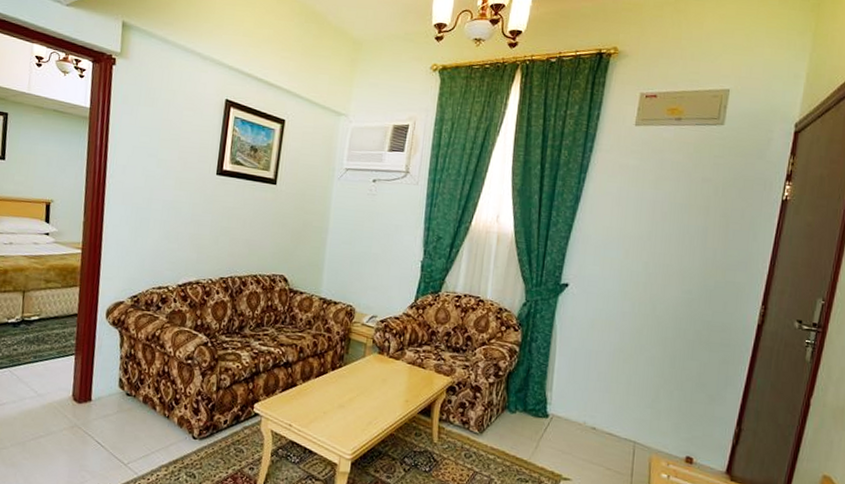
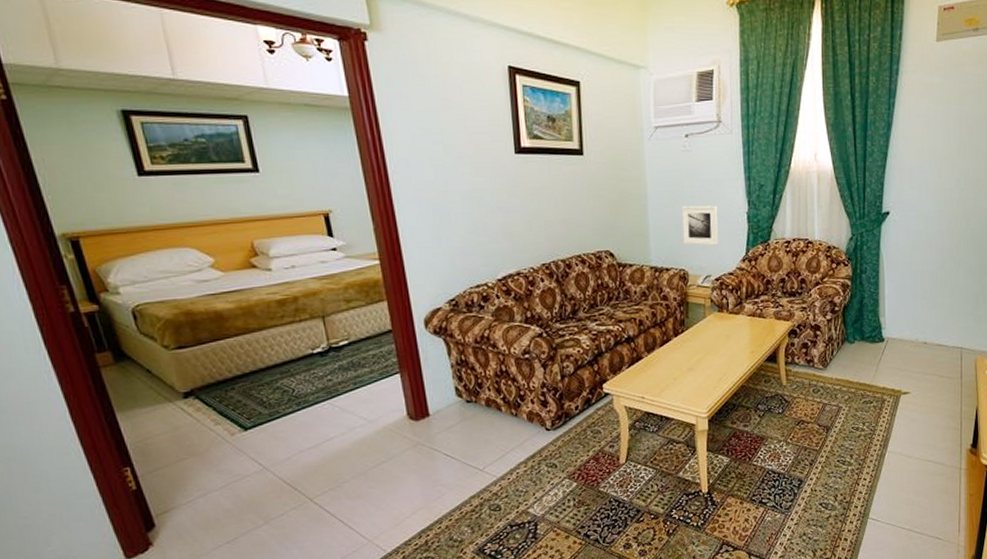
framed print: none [354,245,394,288] -> present [681,205,719,246]

